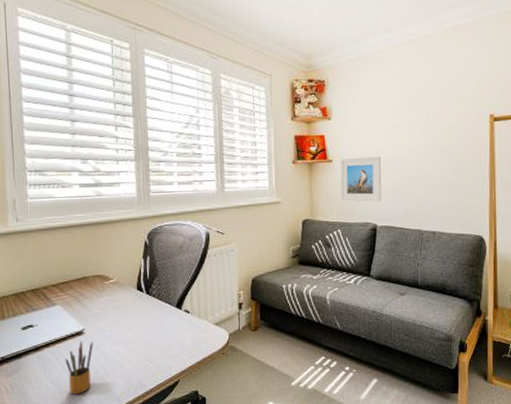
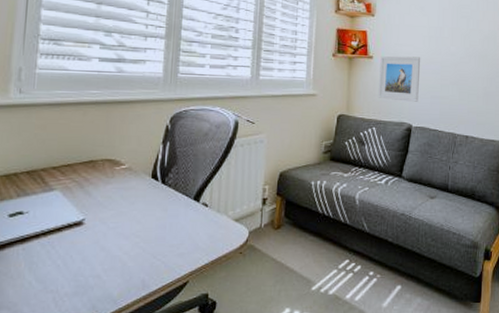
pencil box: present [65,341,93,395] -> none [56,233,93,295]

